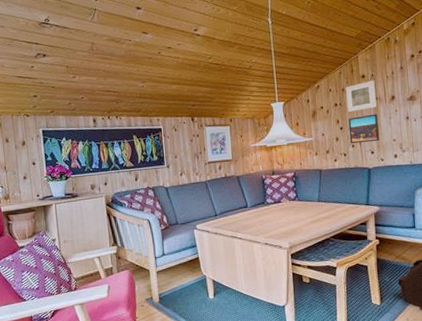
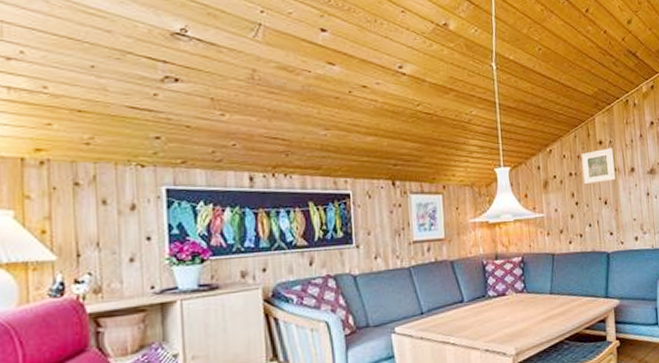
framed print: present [348,114,380,144] -> none [584,187,620,223]

